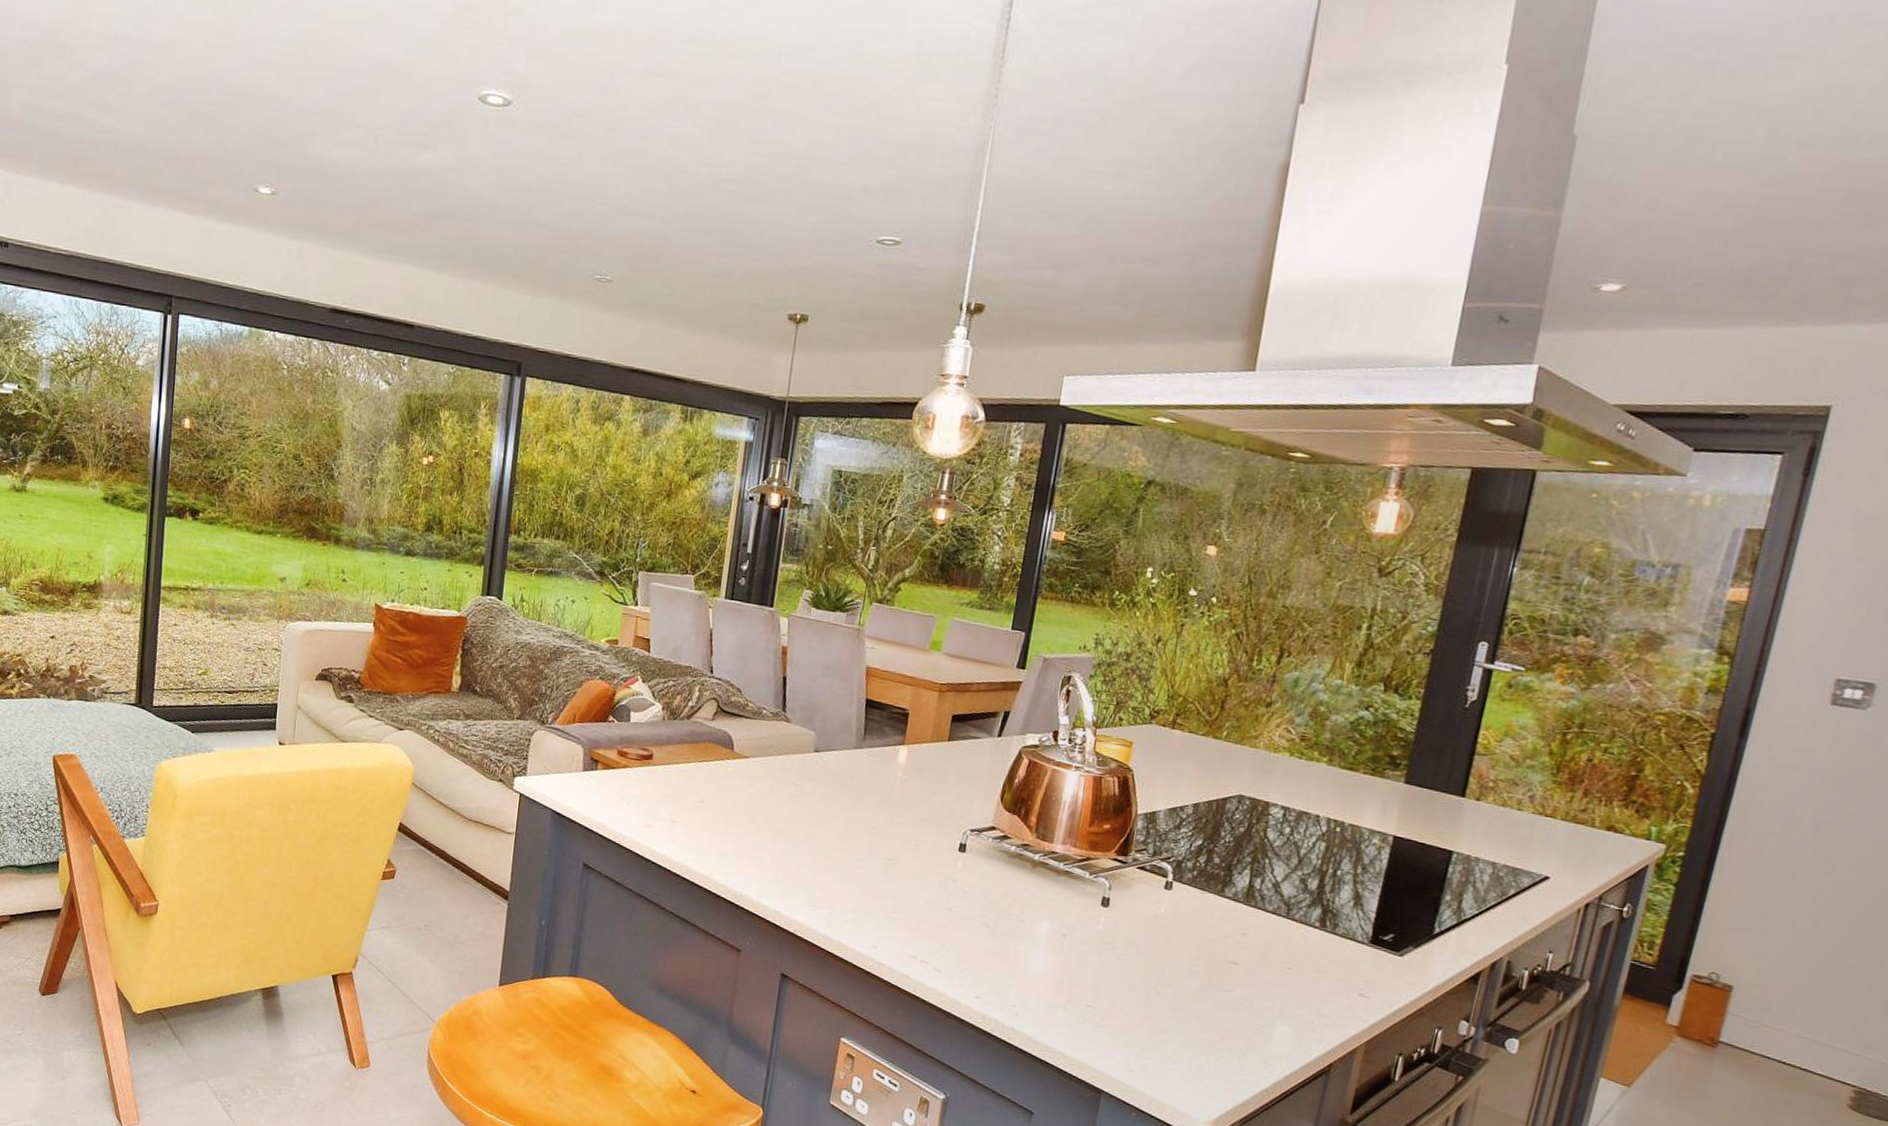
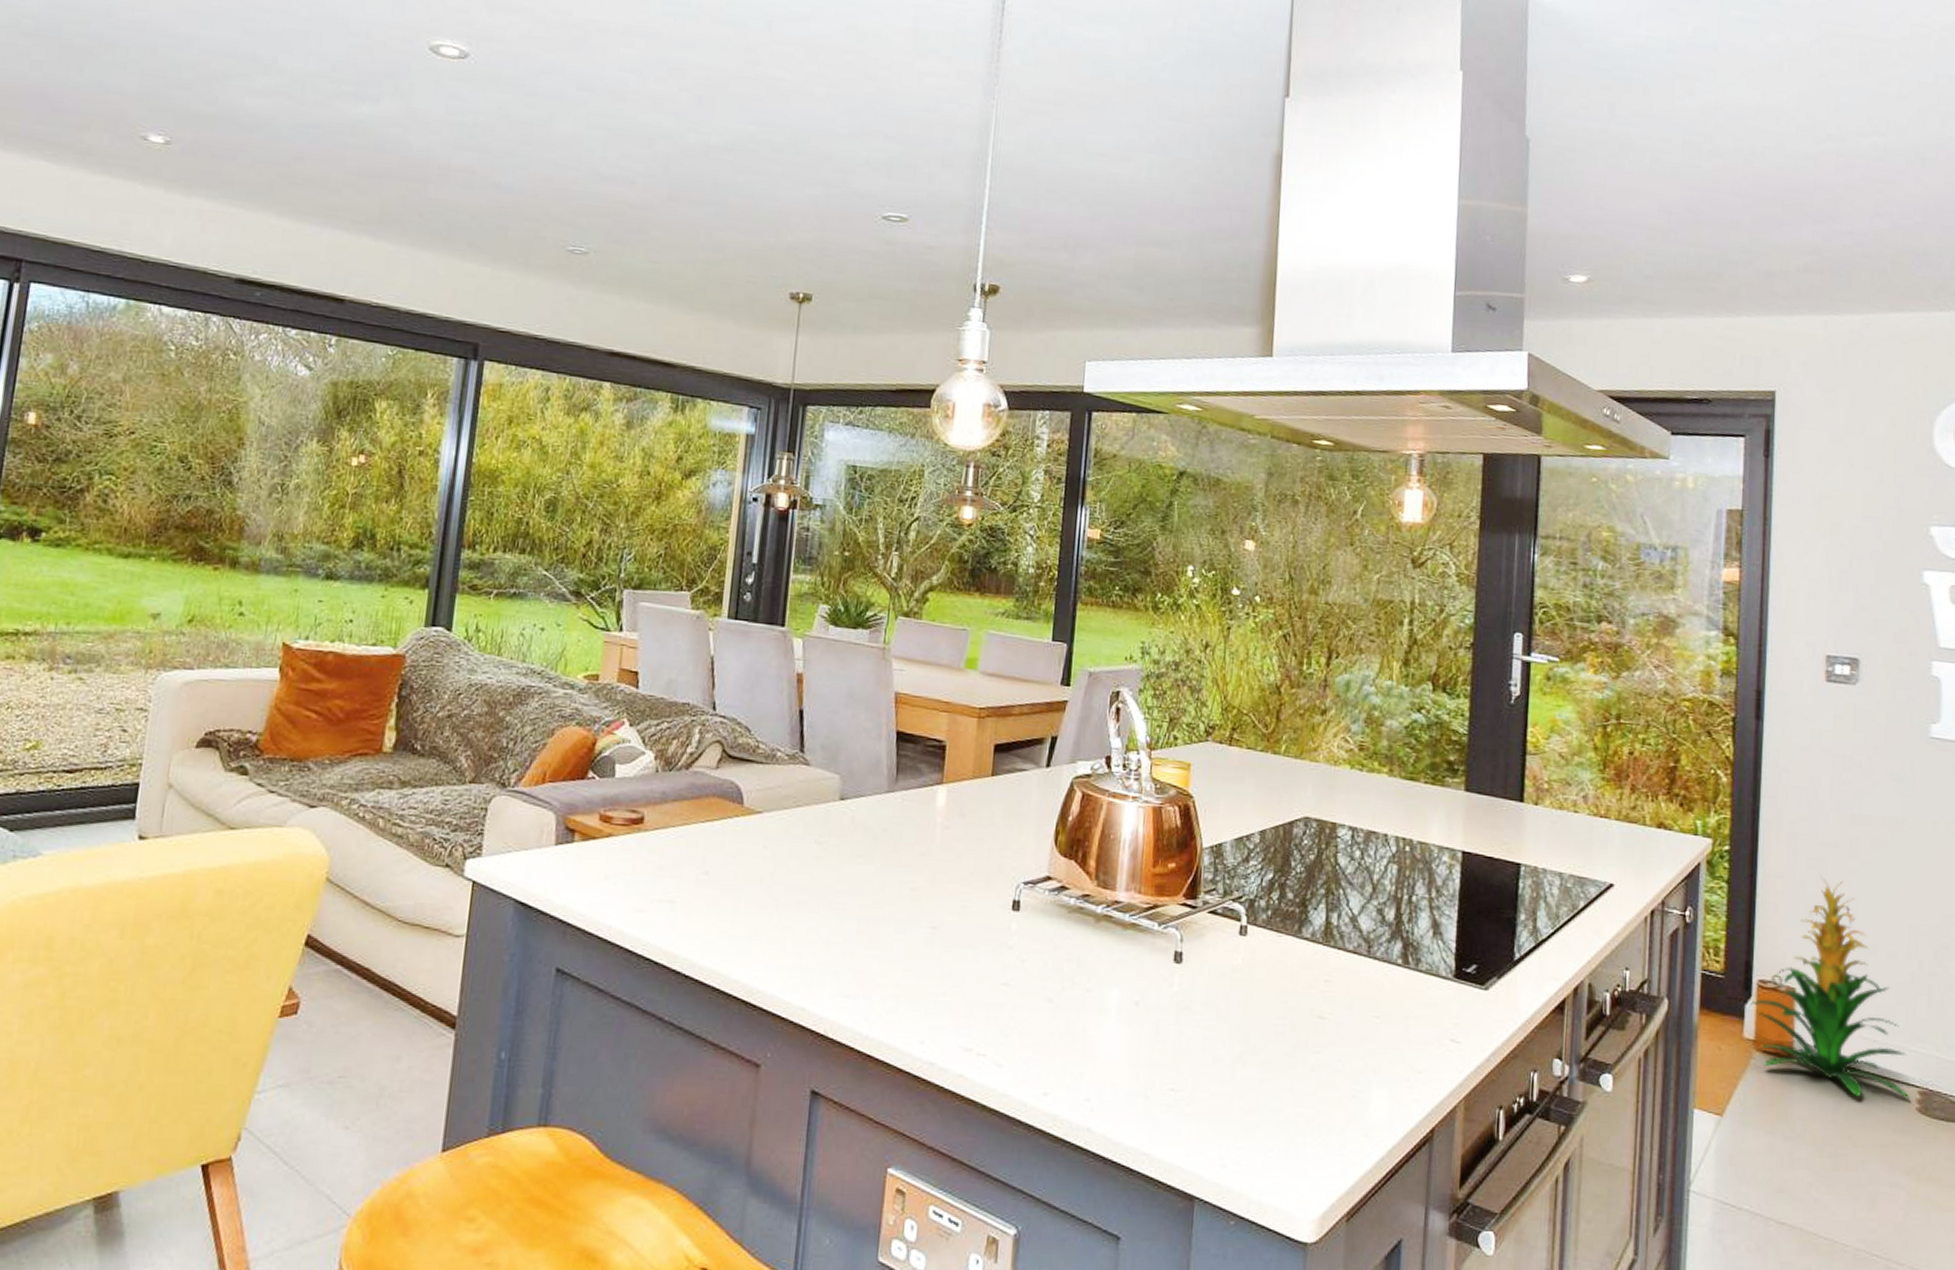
indoor plant: none [1679,888,1848,1097] -> present [1750,876,1911,1101]

